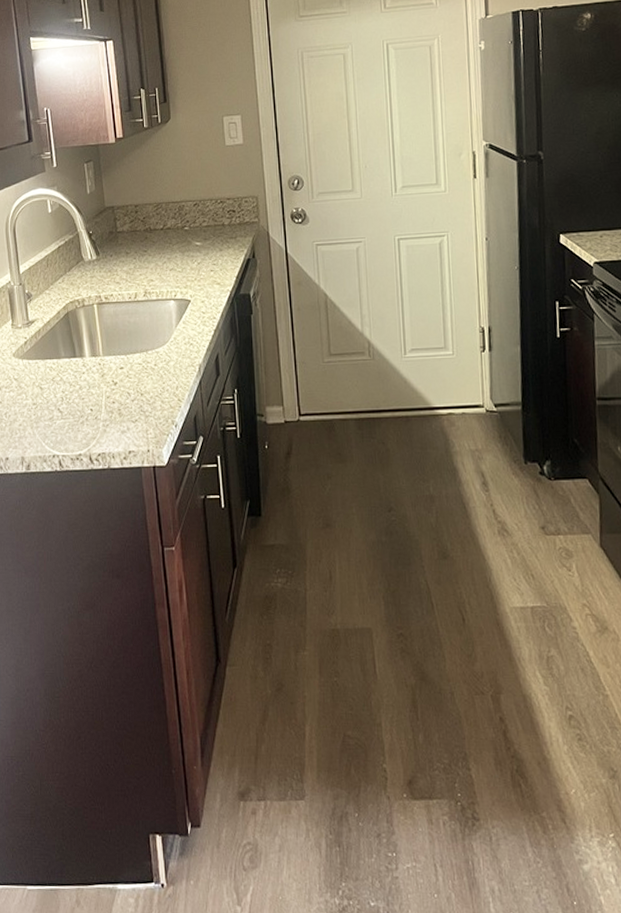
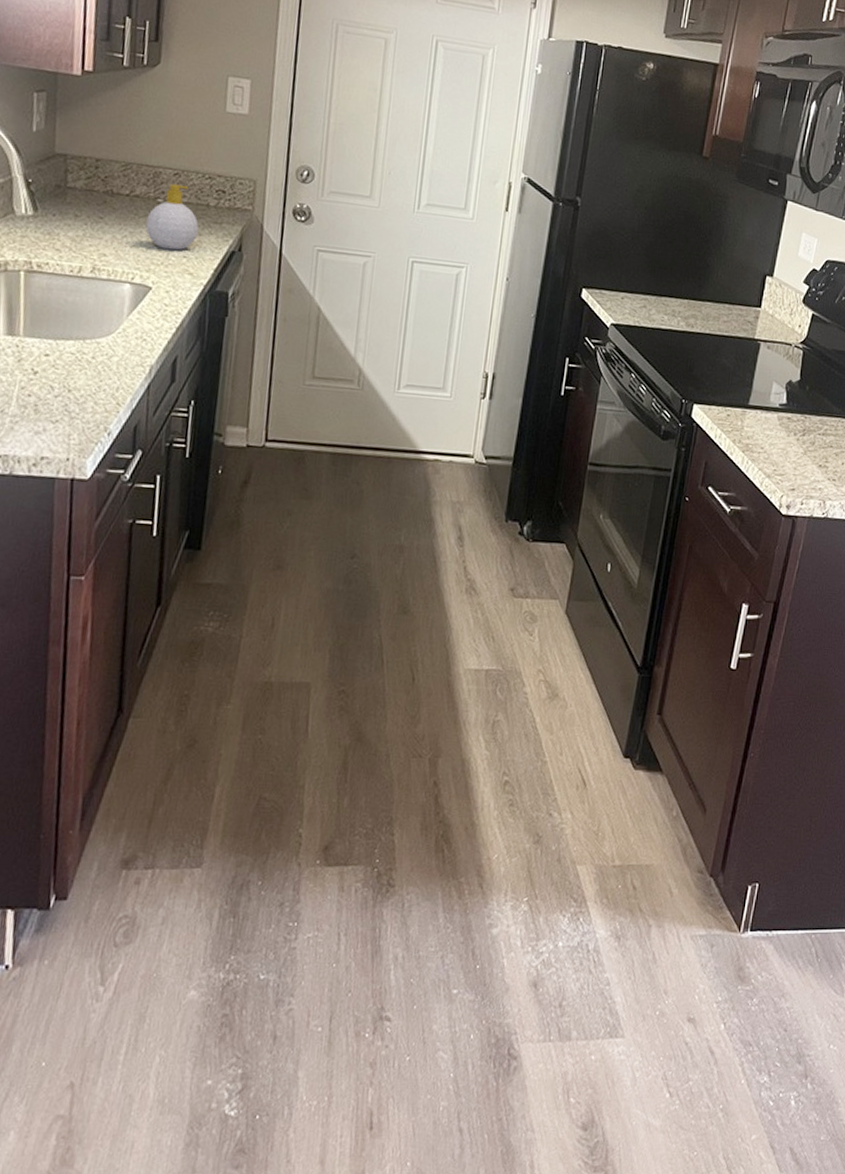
soap bottle: none [179,212,219,267] -> present [145,183,199,251]

